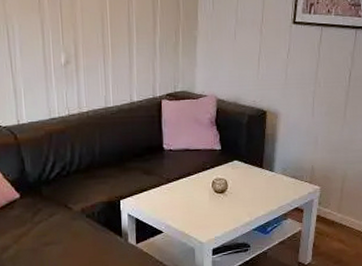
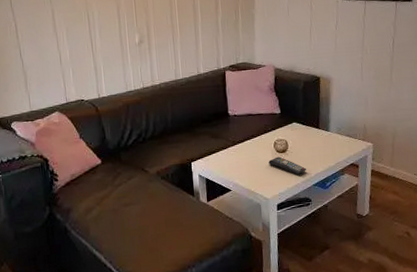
remote control: none [205,197,247,218] -> present [268,156,307,175]

